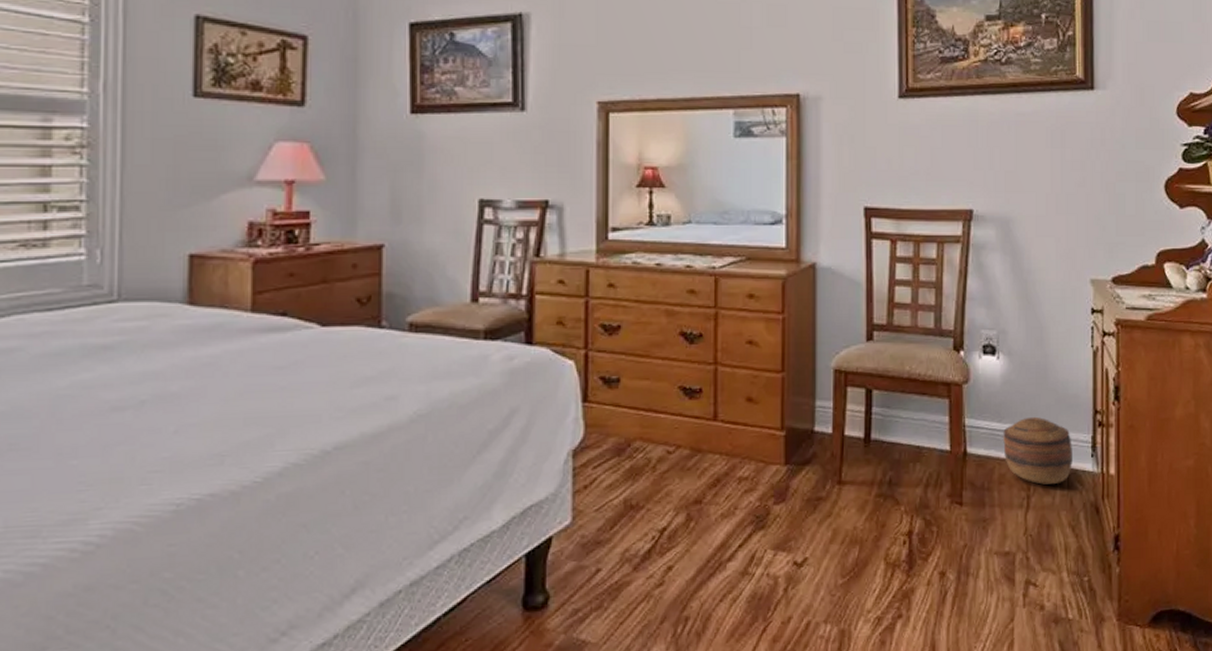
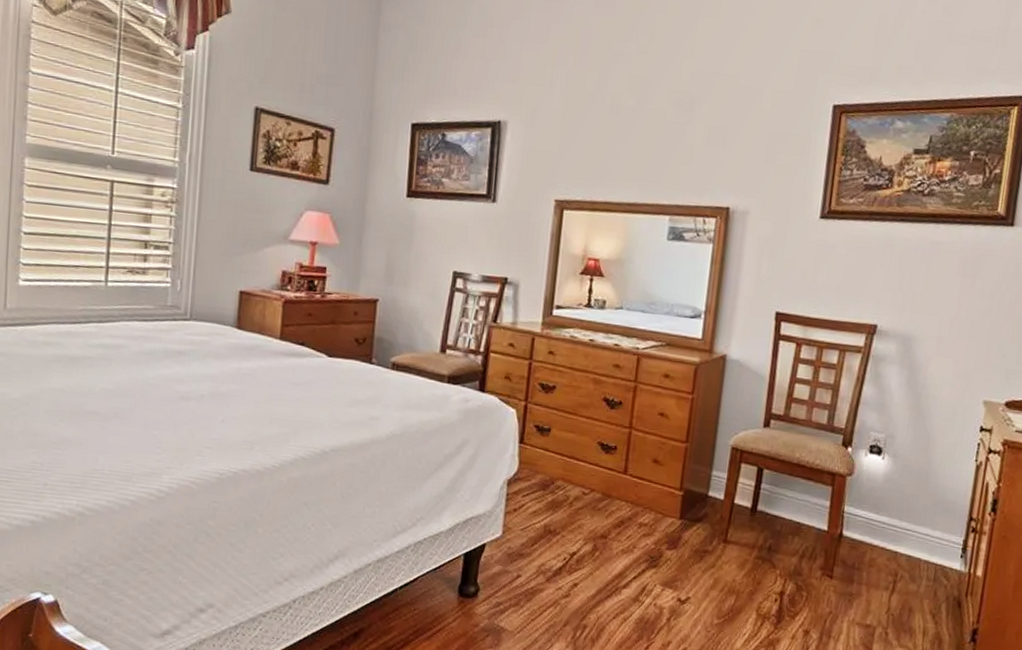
basket: present [1003,416,1072,485] -> none [877,513,944,575]

